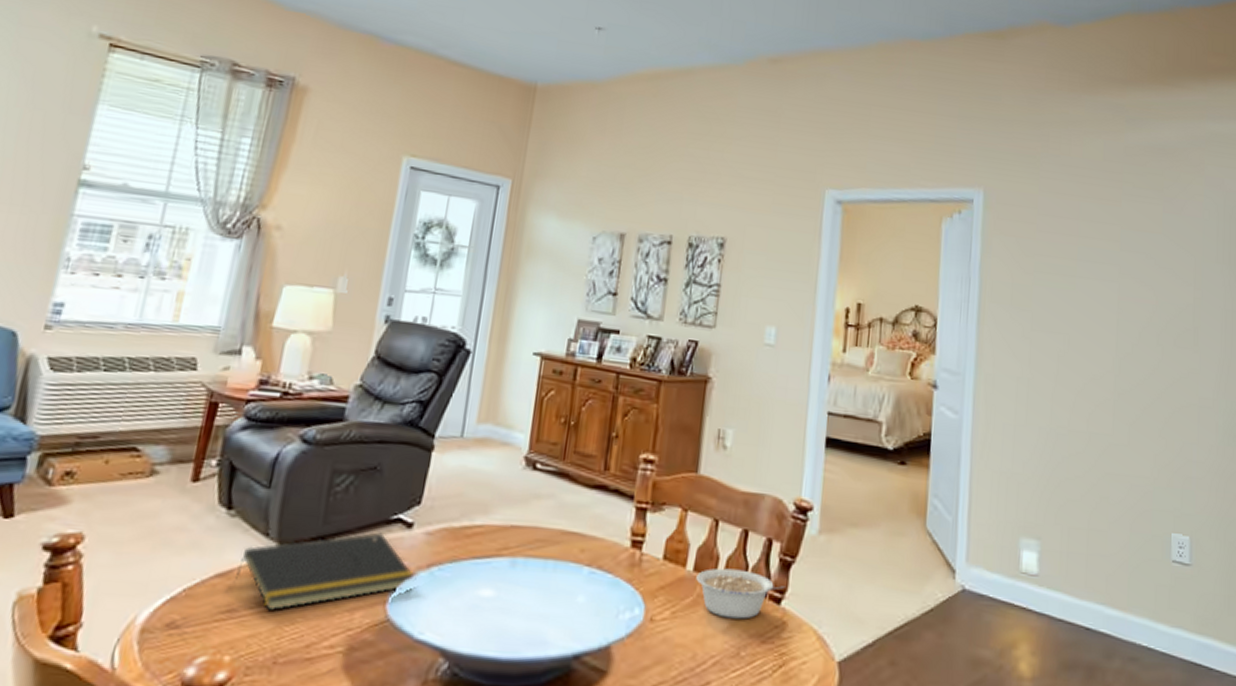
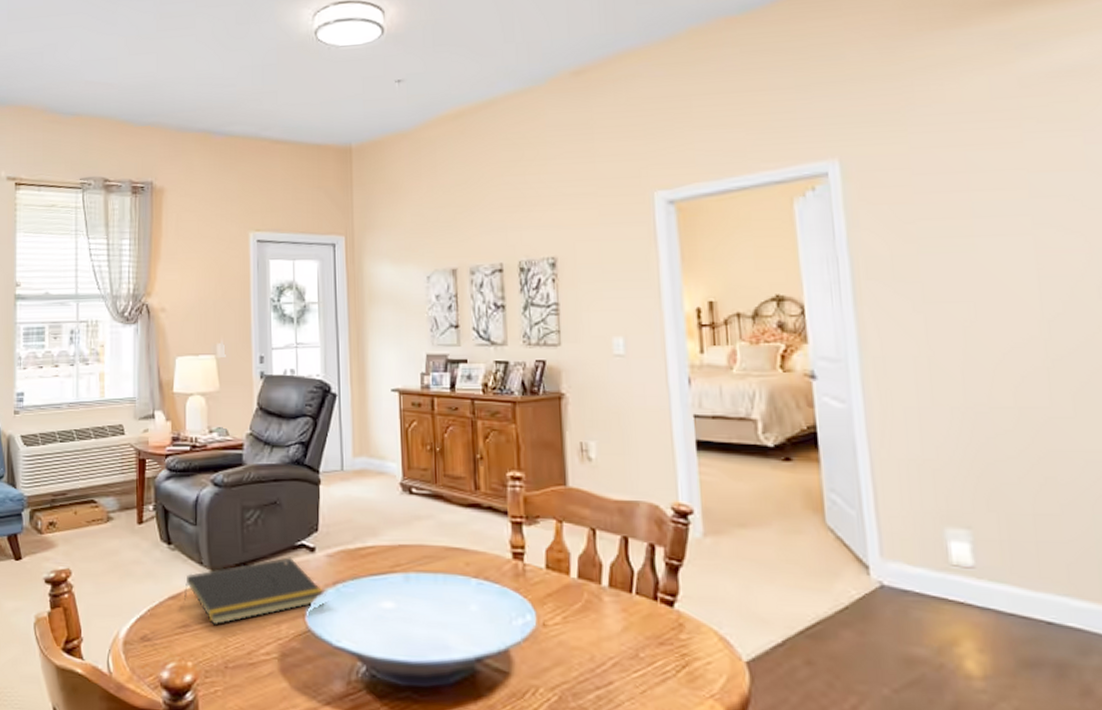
legume: present [696,568,786,619] -> none [582,574,677,622]

